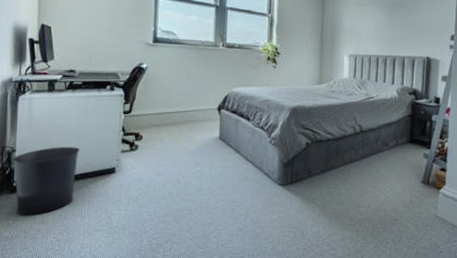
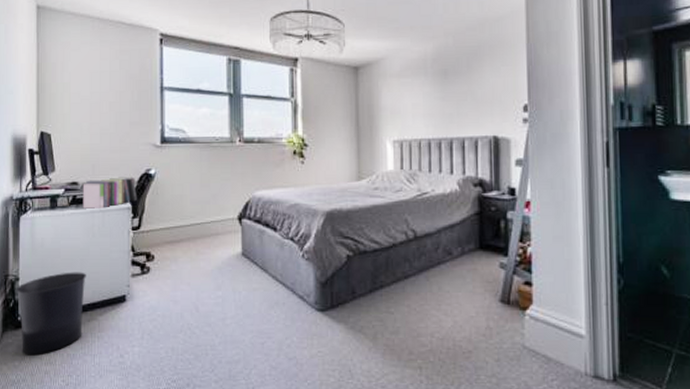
books: none [79,68,130,95] -> present [83,177,138,210]

